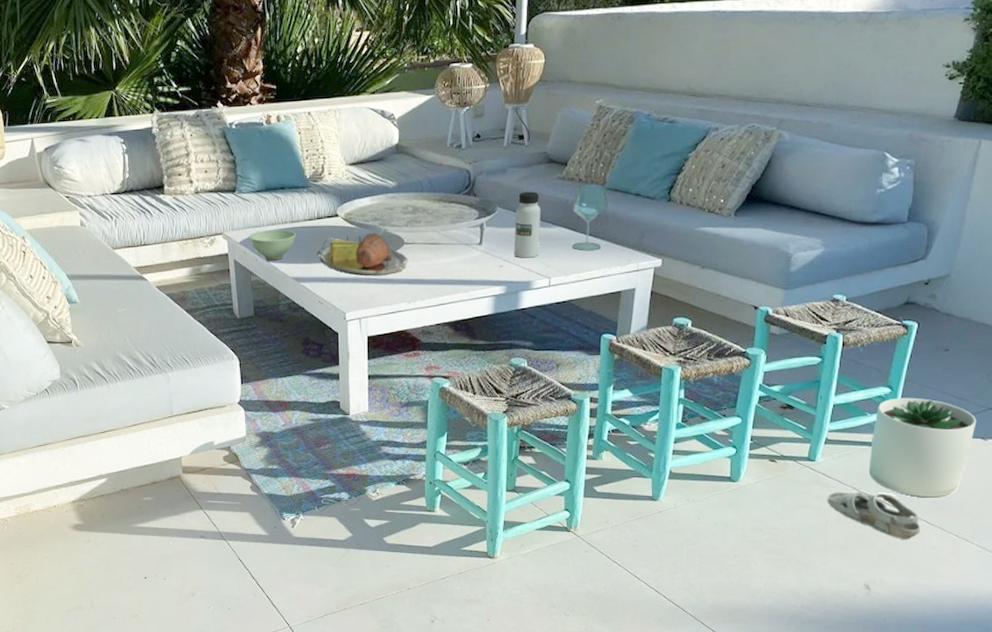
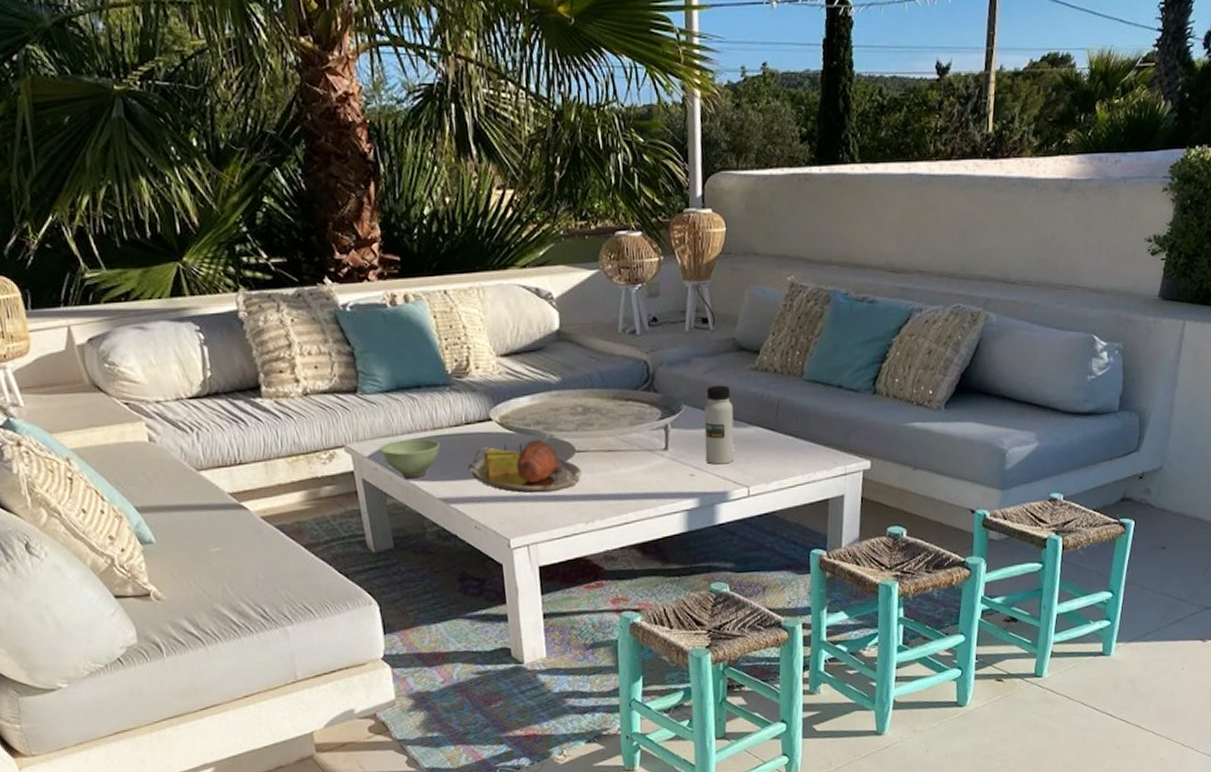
wine glass: present [571,184,608,251] -> none [767,375,808,454]
sandal: present [827,491,921,539] -> none [1056,706,1149,754]
planter: present [868,397,977,498] -> none [1095,601,1195,707]

